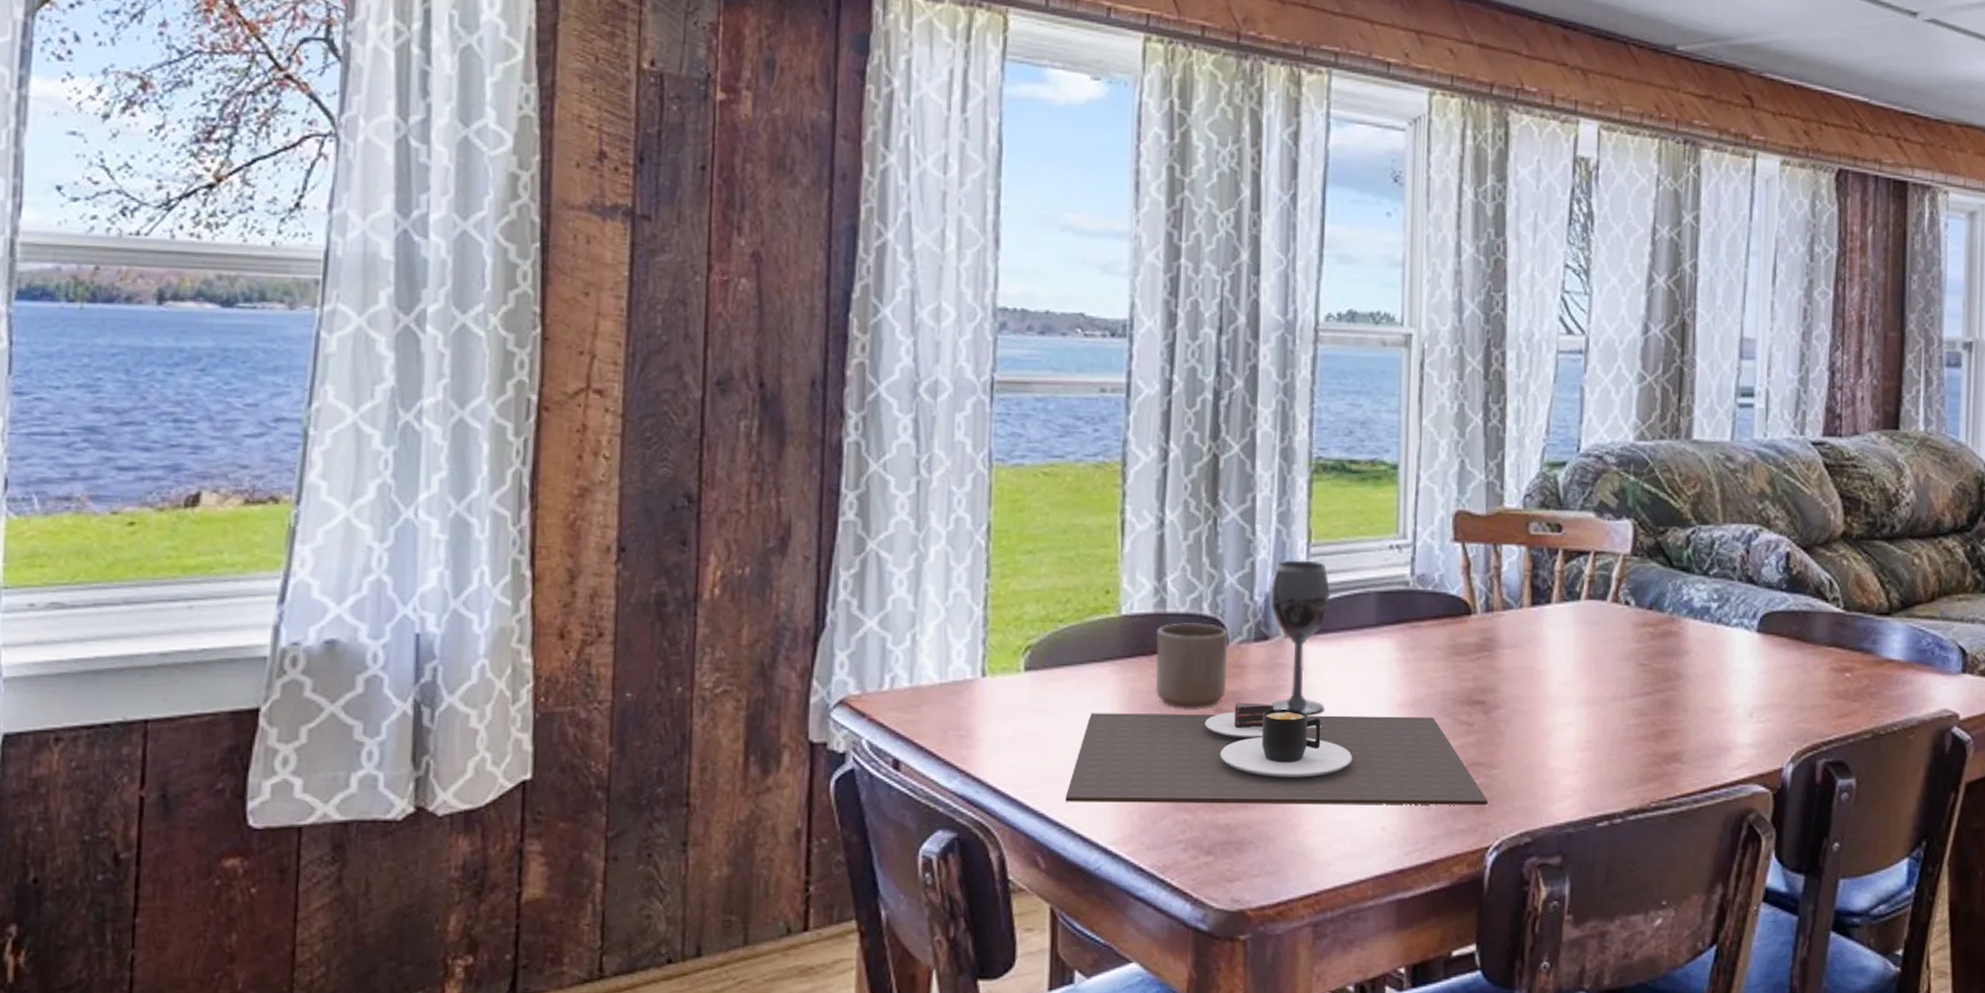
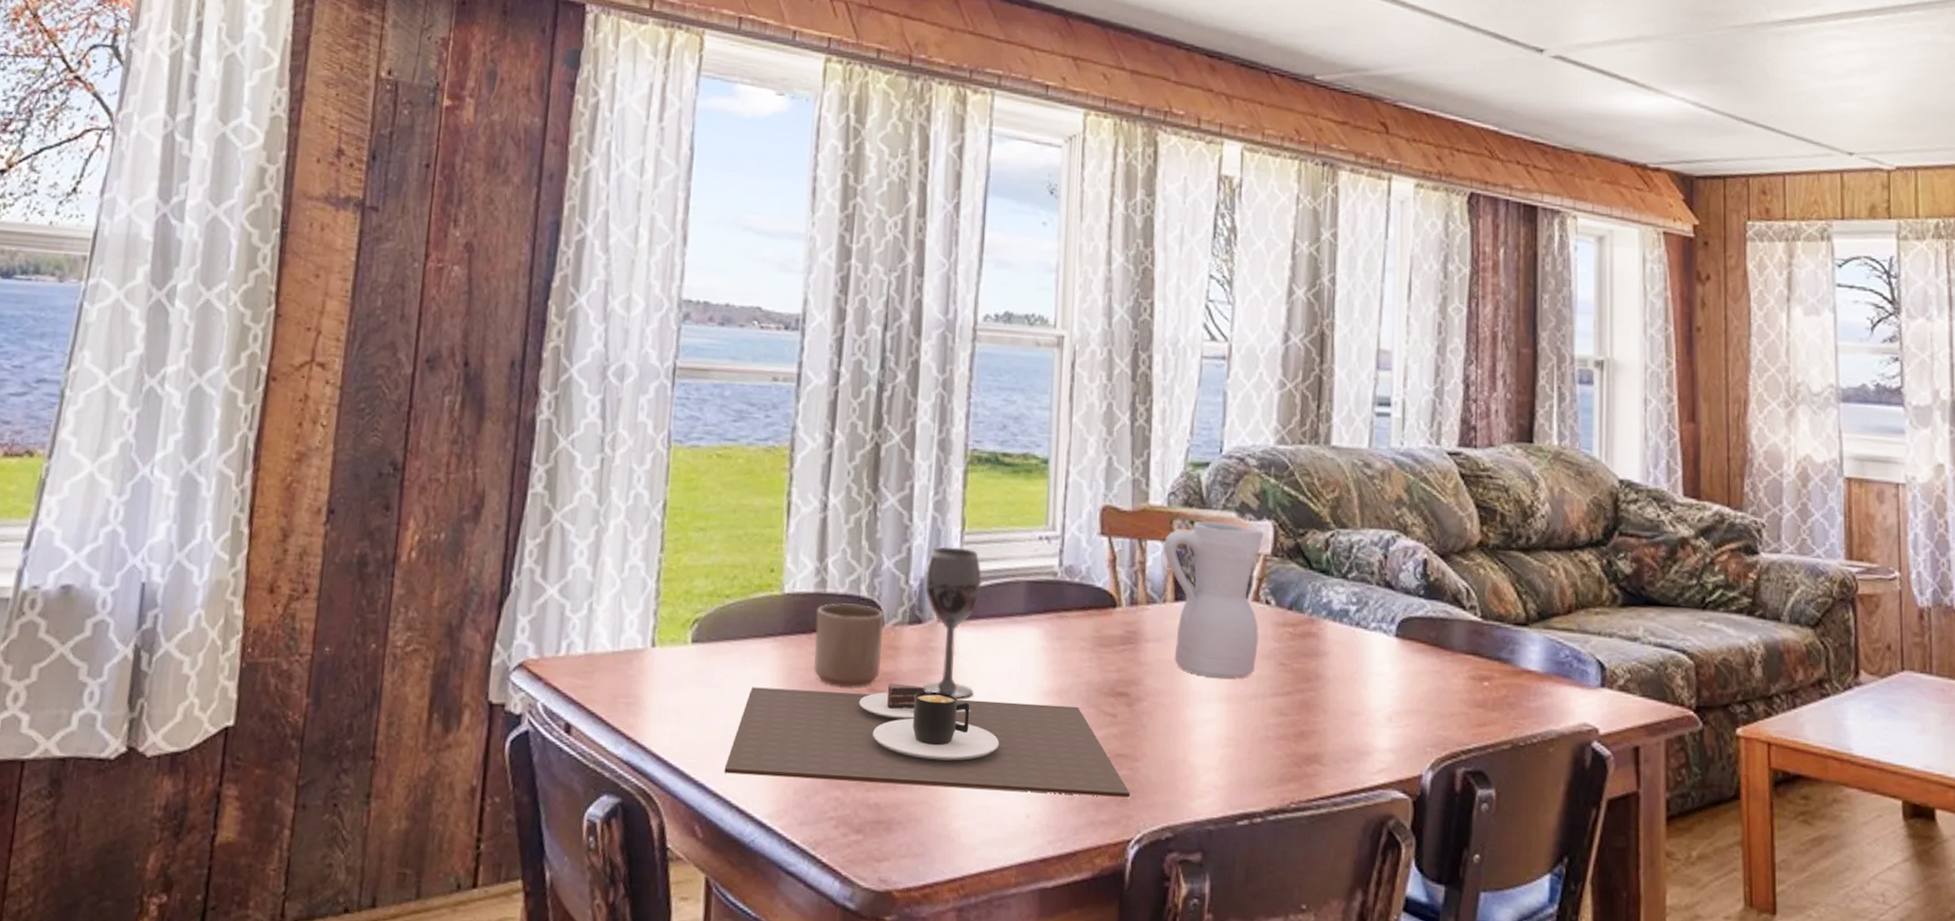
ceramic pitcher: none [1519,522,1623,681] -> present [1163,521,1264,678]

